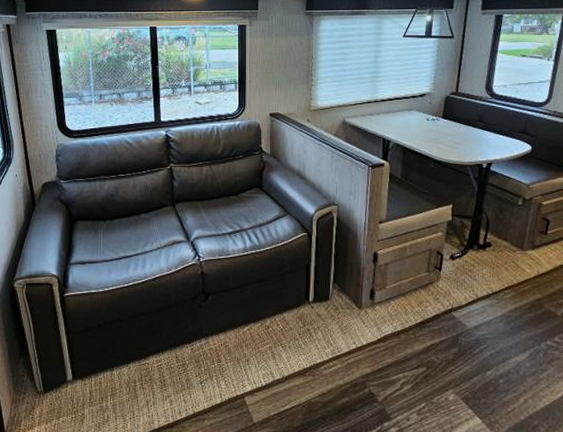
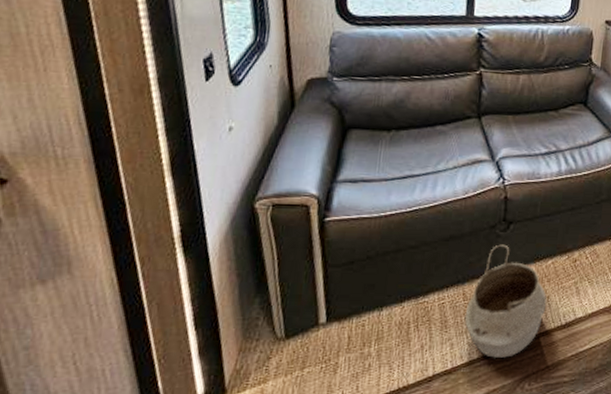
woven basket: none [179,313,247,414] -> present [464,244,547,358]

